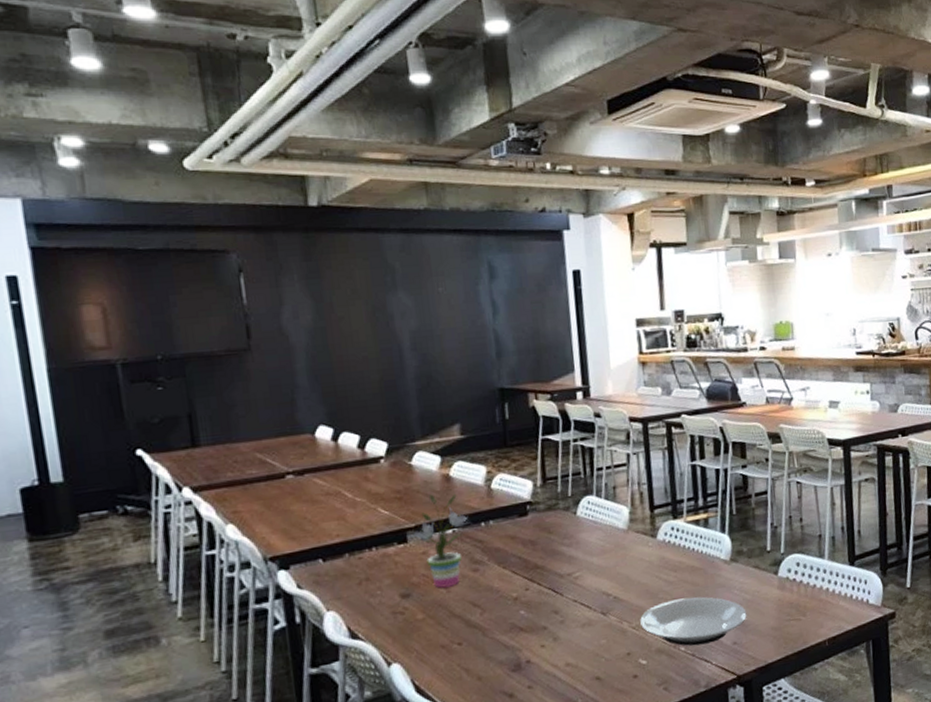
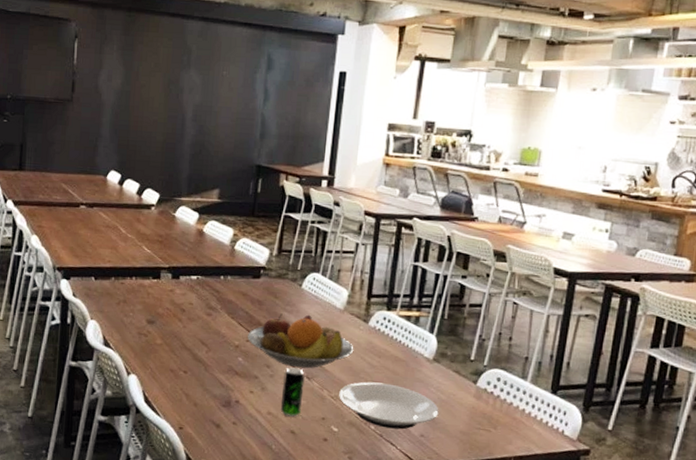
potted plant: present [410,494,472,589] -> none [163,243,214,324]
fruit bowl: none [525,543,647,606] -> present [247,313,354,369]
beverage can: none [576,605,603,663] -> present [280,367,305,417]

